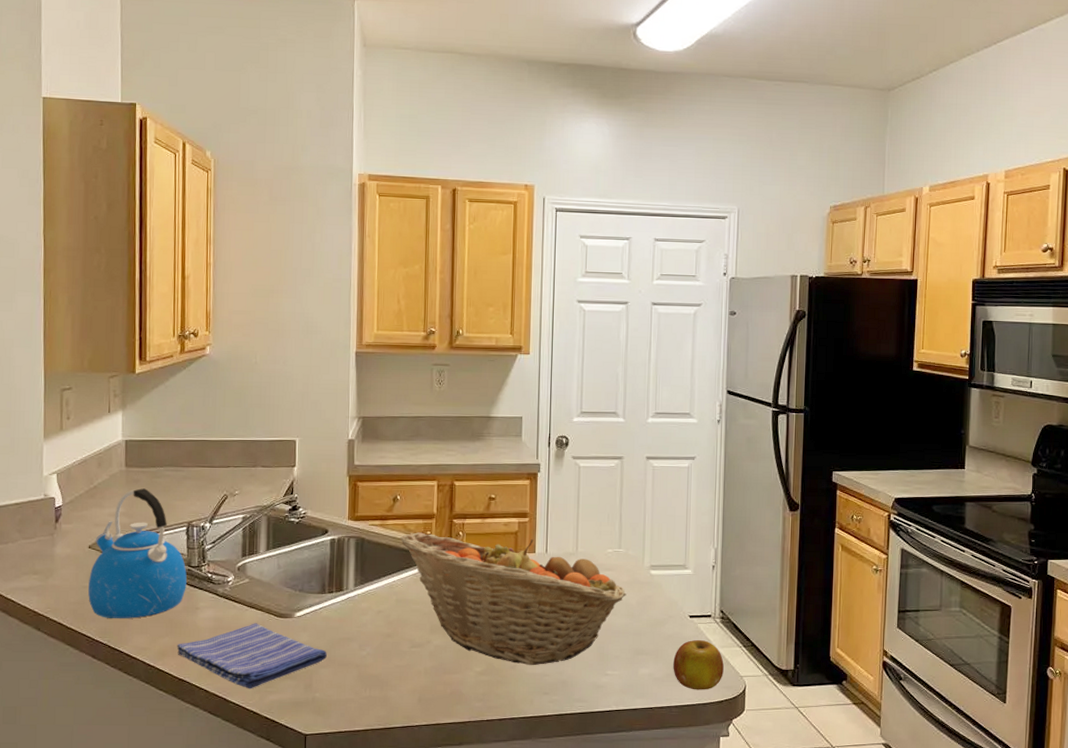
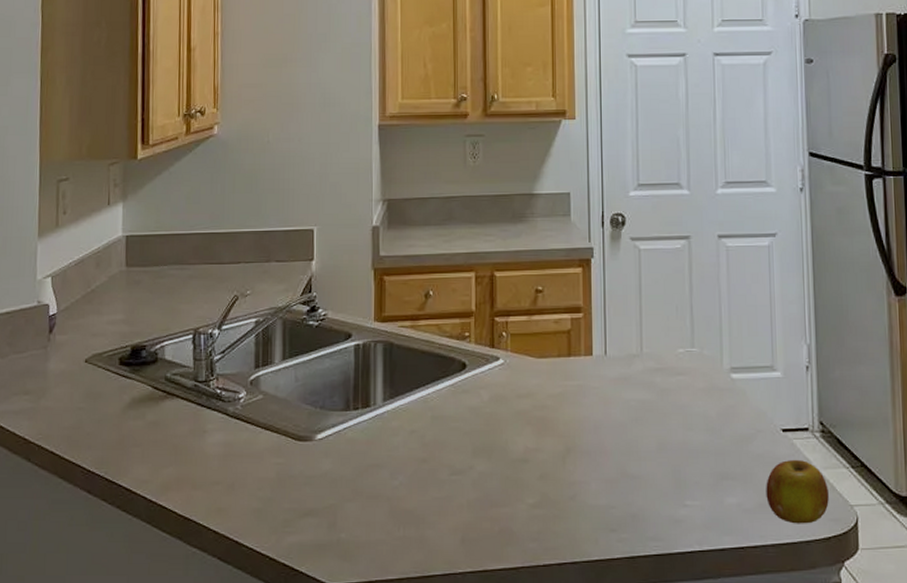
kettle: present [88,488,187,619] -> none [84,291,193,446]
dish towel: present [176,623,327,689] -> none [181,448,353,530]
fruit basket: present [399,532,627,666] -> none [433,334,704,496]

